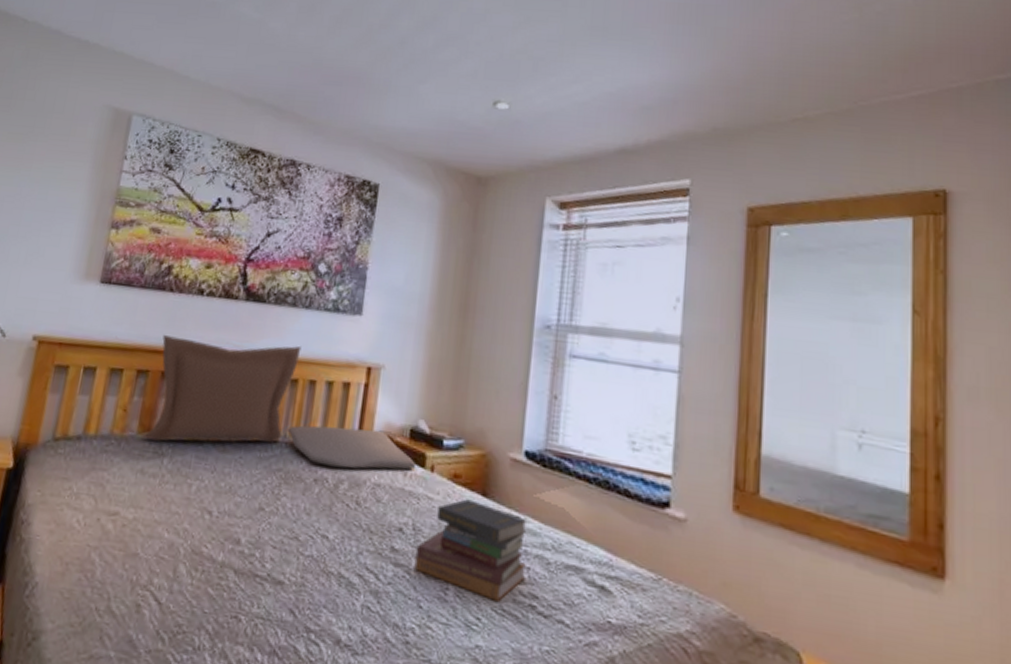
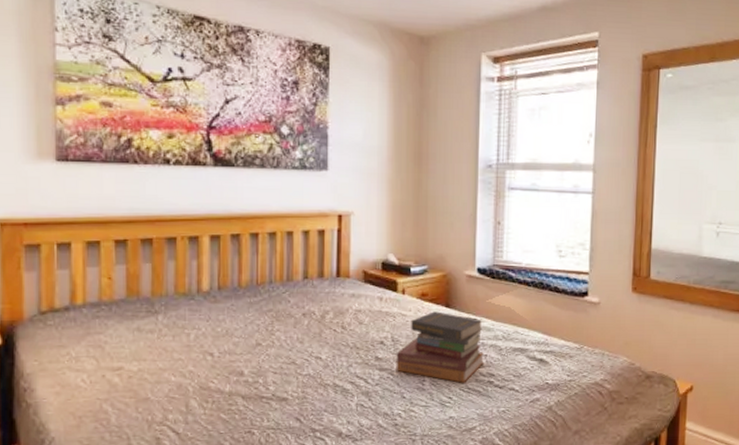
cushion: present [141,334,302,442] -> none [131,202,275,301]
cushion: present [287,425,417,470] -> none [272,267,390,302]

